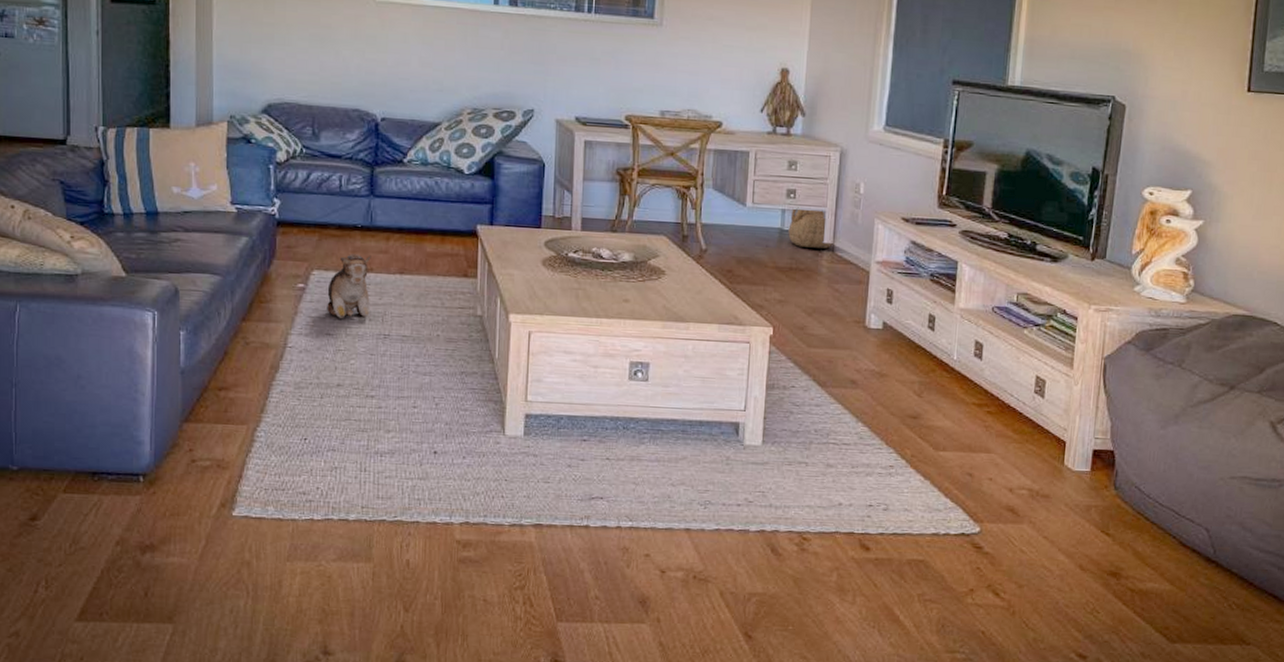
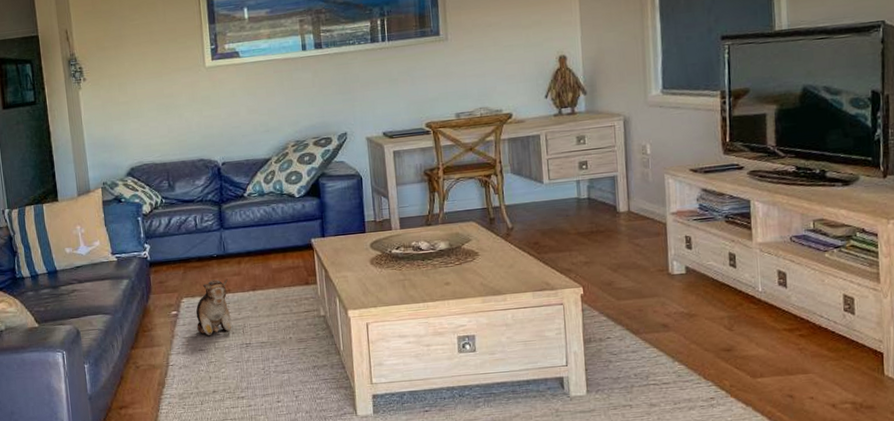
basket: present [788,207,836,249] -> none [585,175,630,212]

